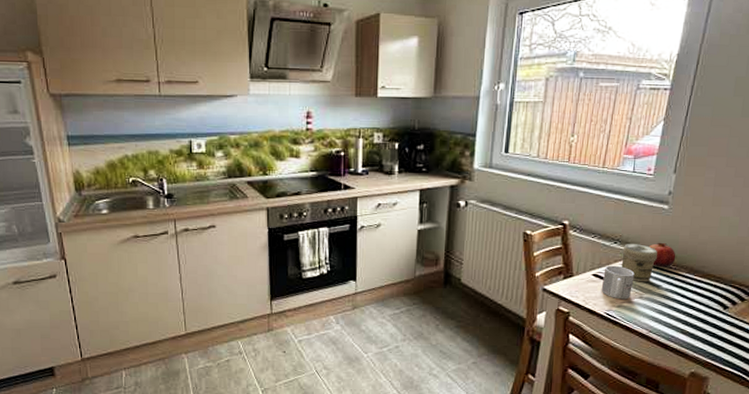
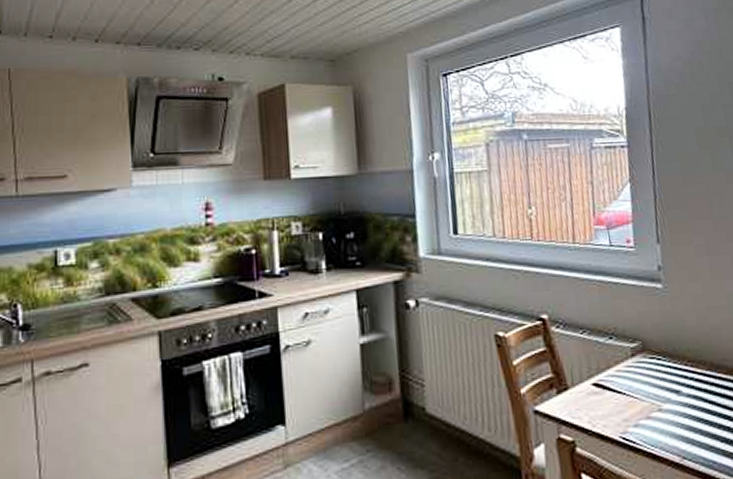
mug: present [601,265,635,300] -> none [605,368,647,416]
jar: present [621,244,658,282] -> none [621,337,667,389]
fruit: present [649,242,676,267] -> none [653,332,689,366]

